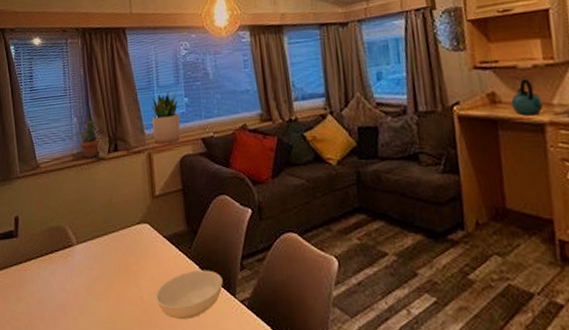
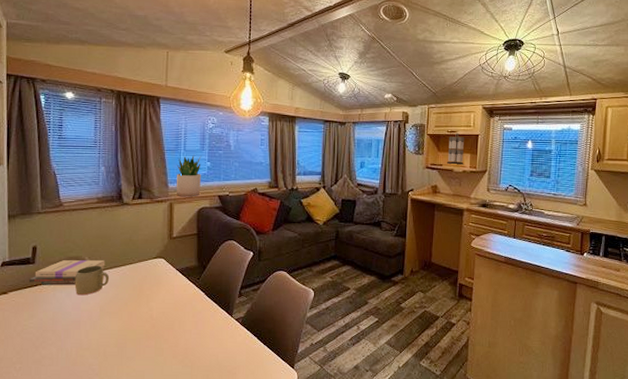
books: none [13,228,87,262] -> present [28,259,106,285]
mug: none [57,235,92,272] -> present [74,265,109,295]
potted plant: present [73,120,103,158] -> none [99,170,130,202]
bowl: present [156,270,223,319] -> none [164,296,223,332]
spice rack: none [501,11,532,59] -> present [446,132,465,165]
kettle: present [511,78,543,116] -> none [446,179,465,204]

